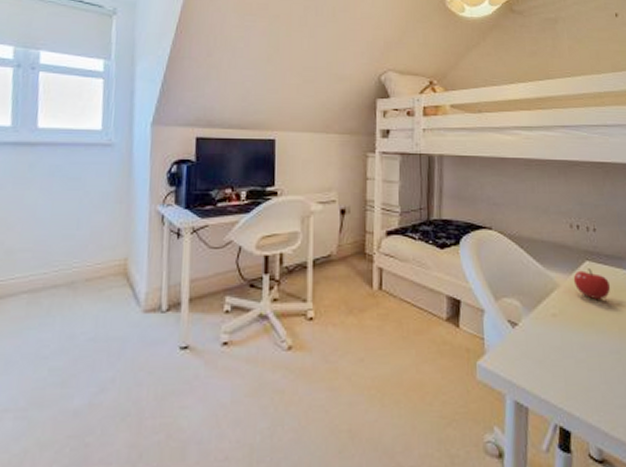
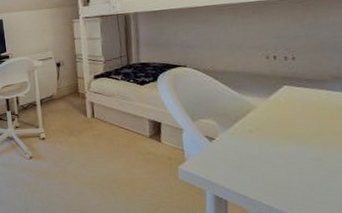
apple: present [573,269,611,300] -> none [270,92,312,118]

